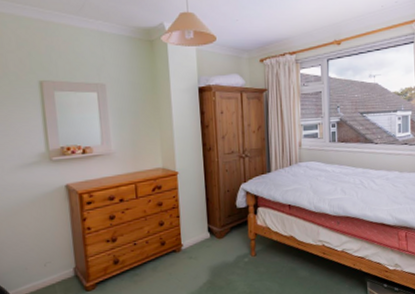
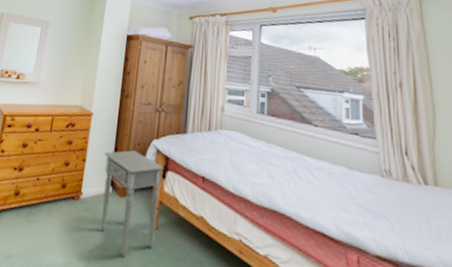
side table: none [197,197,255,285] -> present [100,150,165,258]

